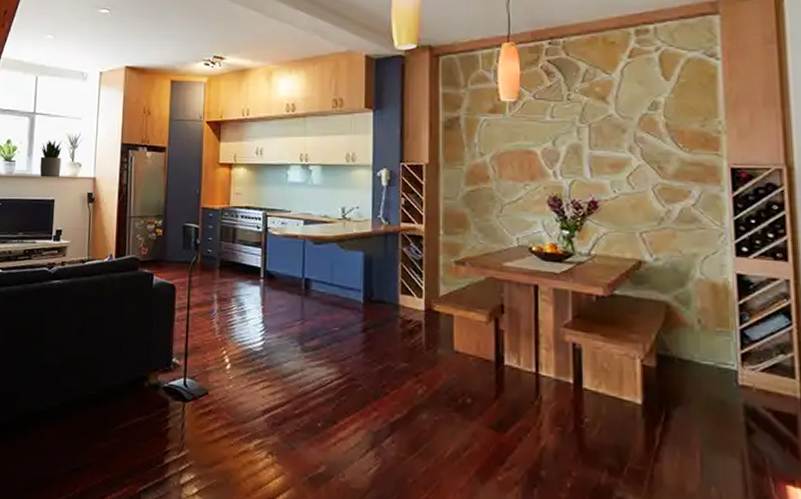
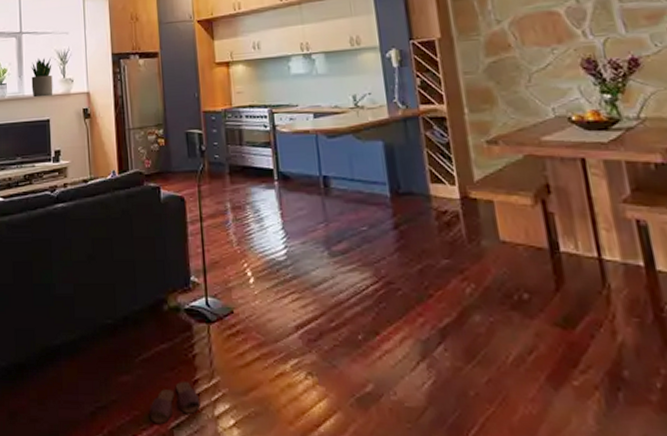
slippers: none [121,451,168,488] -> present [150,381,201,424]

